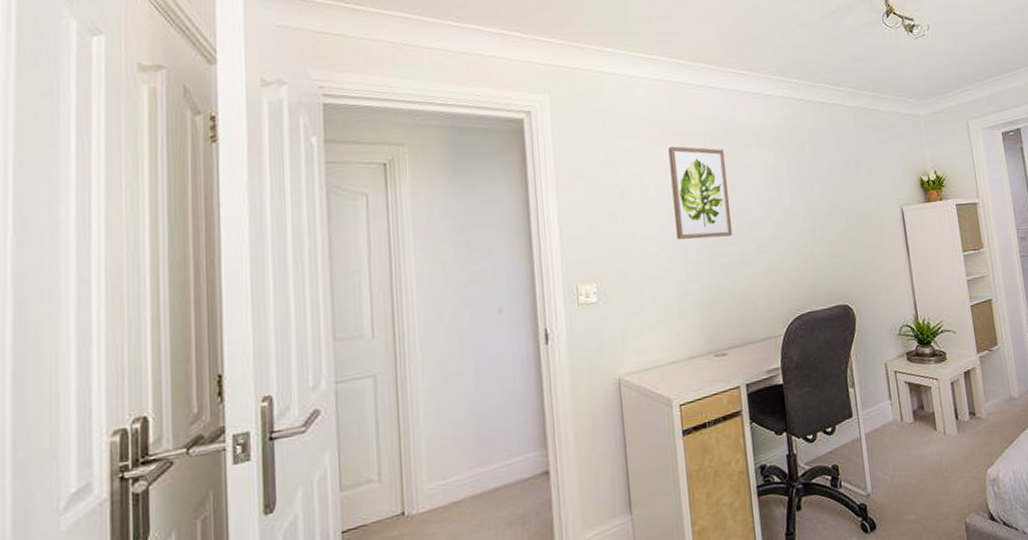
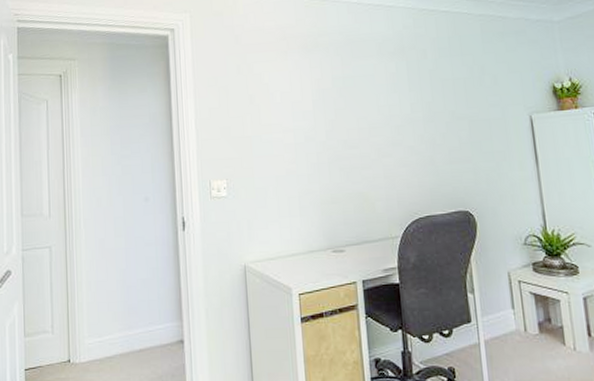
wall art: present [668,146,733,240] -> none [293,57,353,143]

